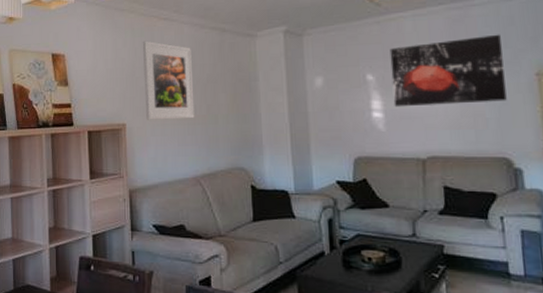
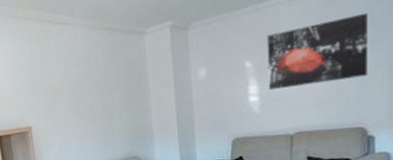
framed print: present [142,40,195,120] -> none [39,46,93,122]

